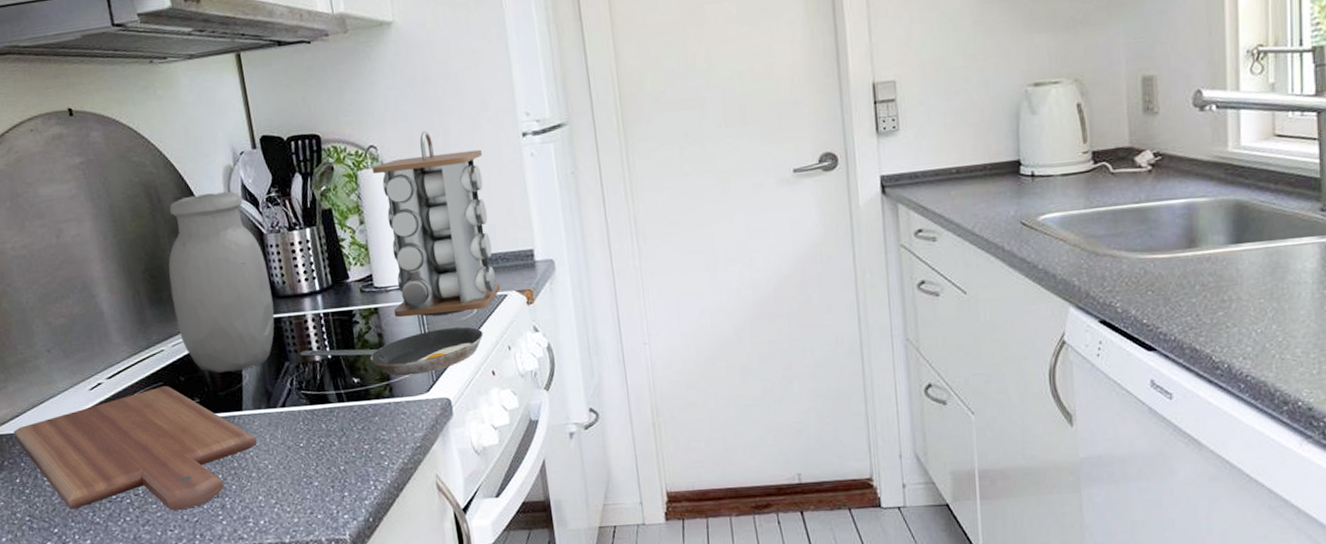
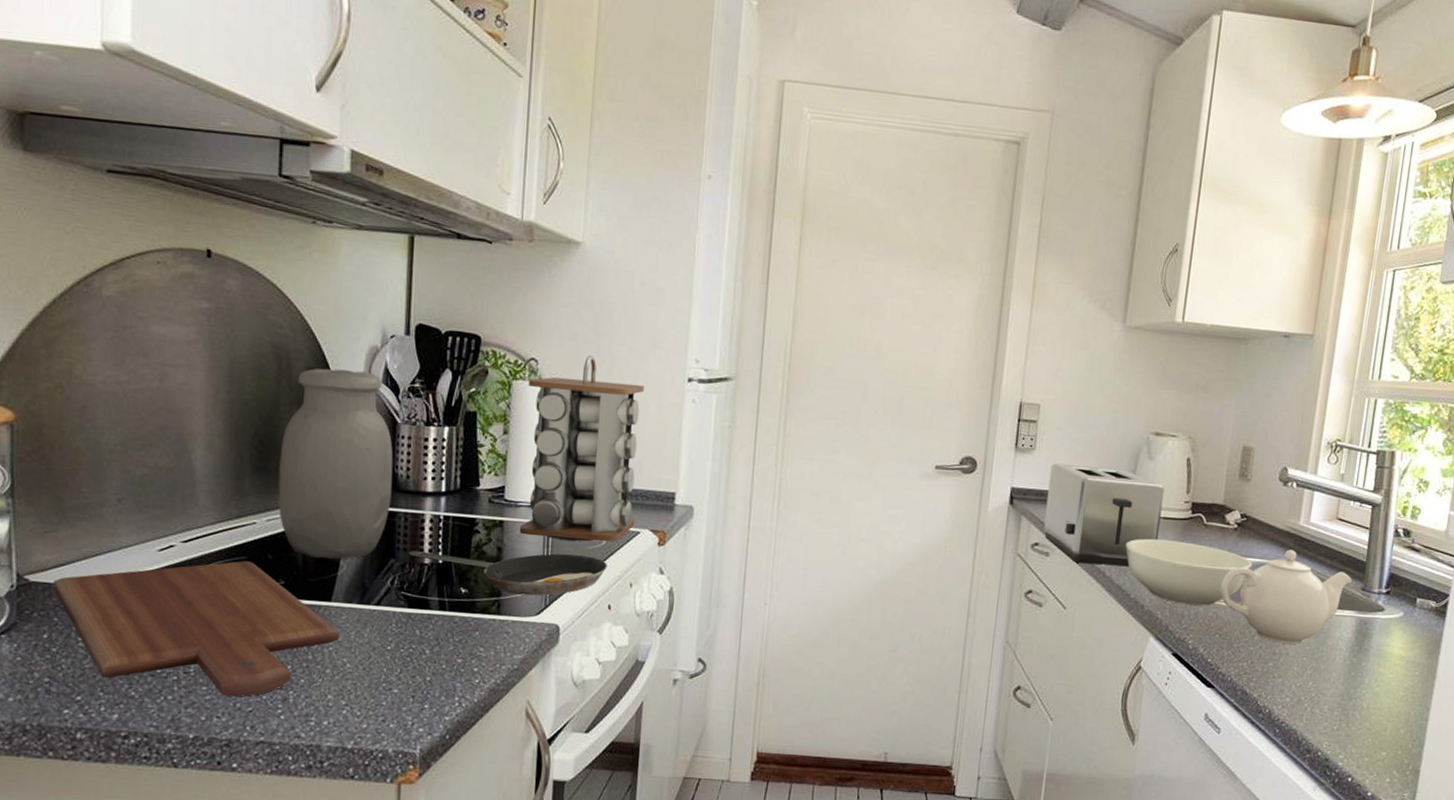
toaster: none [920,131,1059,242] -> present [1043,463,1165,567]
bowl: none [1021,196,1178,266] -> present [1125,538,1253,606]
teapot: none [1143,181,1308,289] -> present [1220,549,1353,644]

